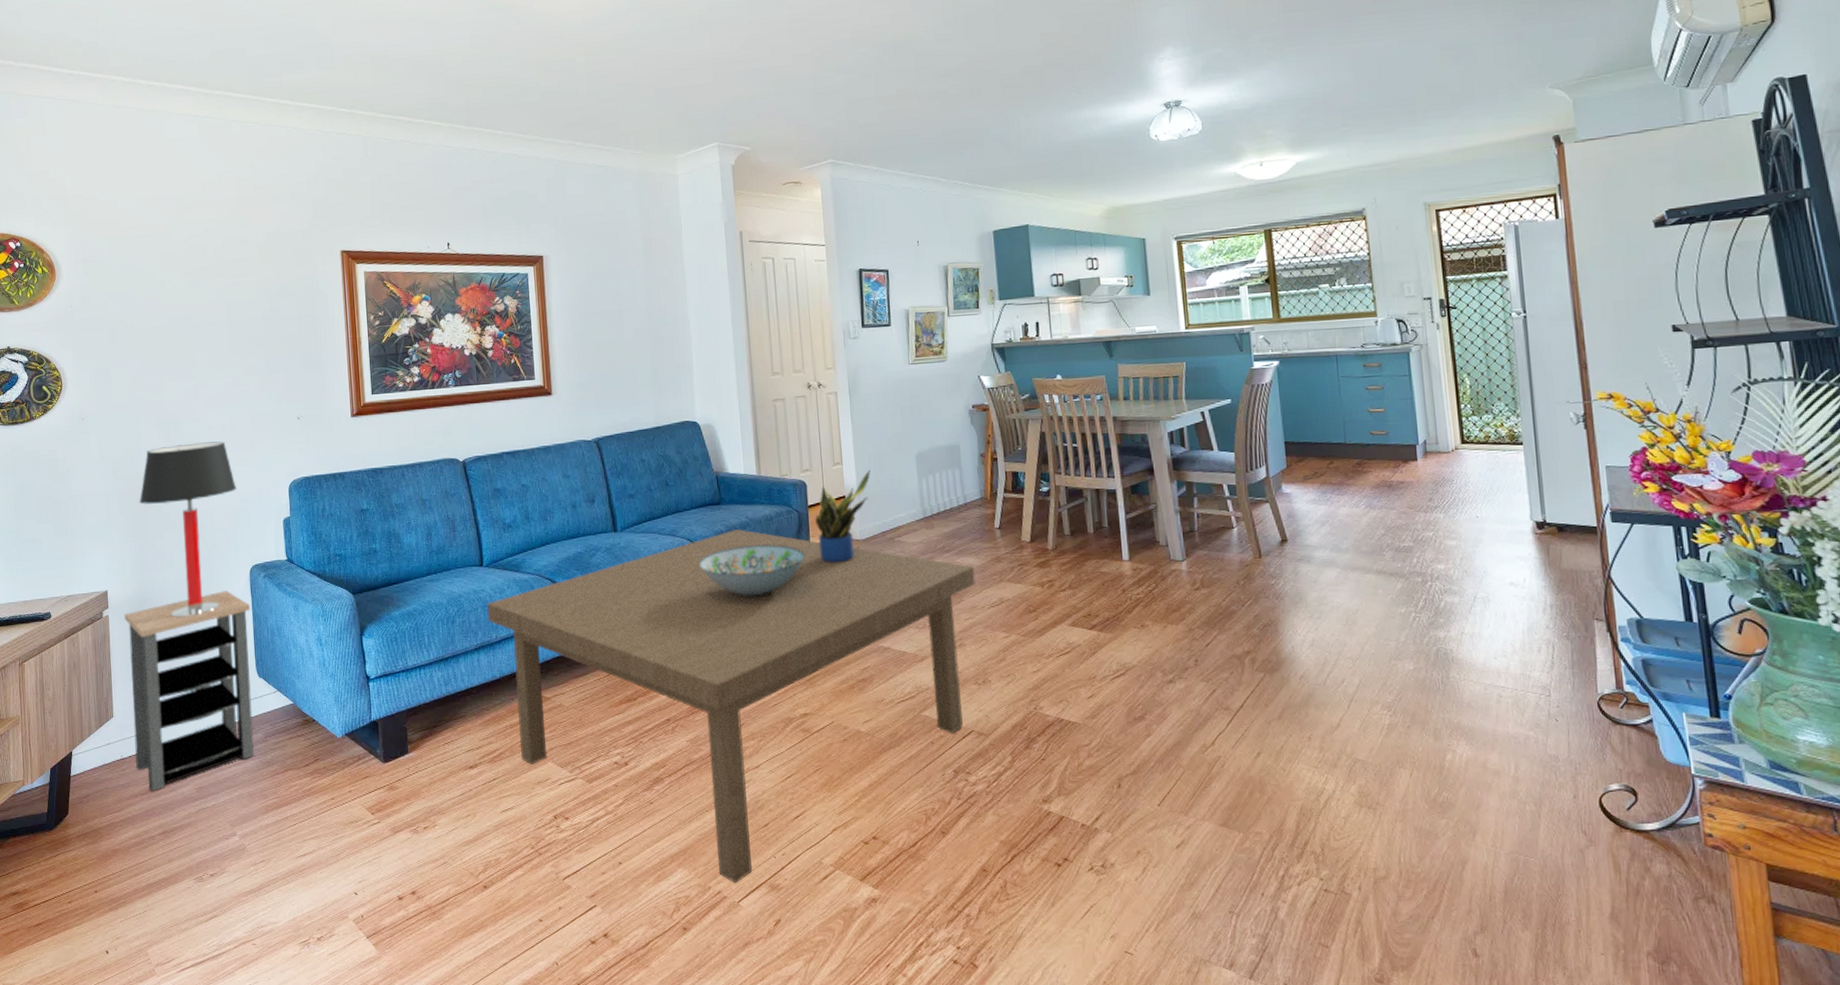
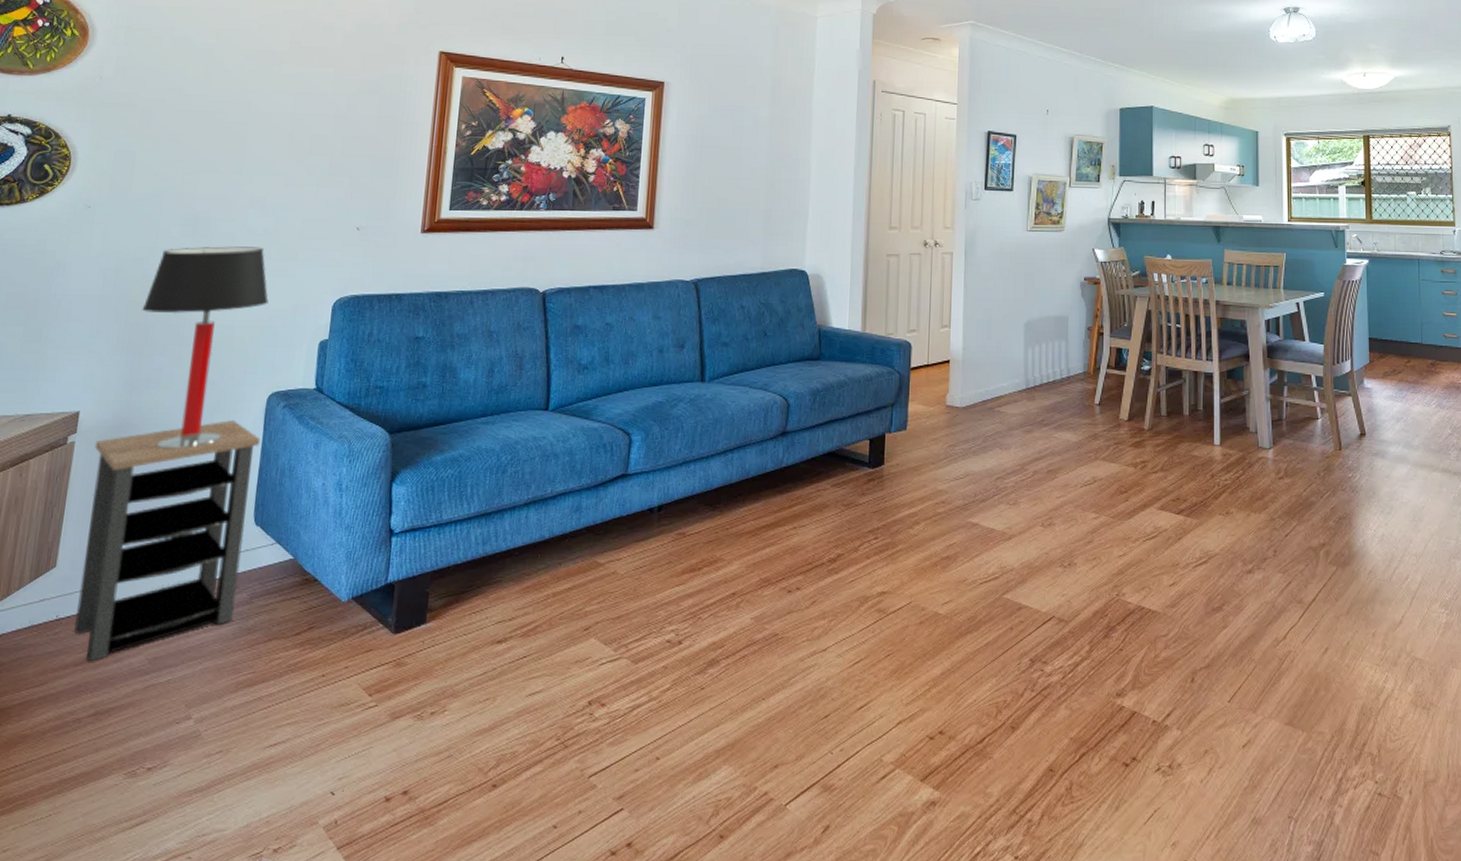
coffee table: present [487,528,975,884] -> none [545,387,1071,784]
decorative bowl: present [699,544,805,596] -> none [789,406,902,461]
potted plant: present [815,470,871,563] -> none [916,335,978,431]

